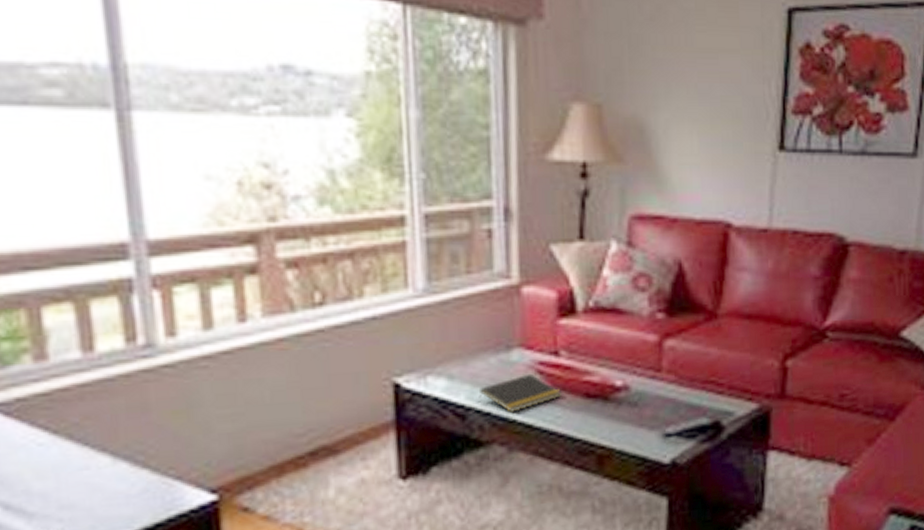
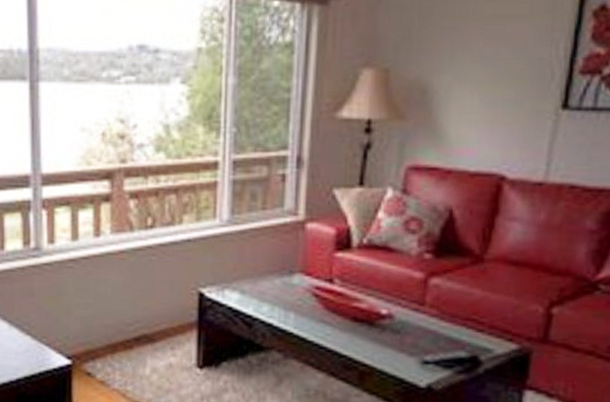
notepad: present [478,373,563,413] -> none [263,295,334,326]

